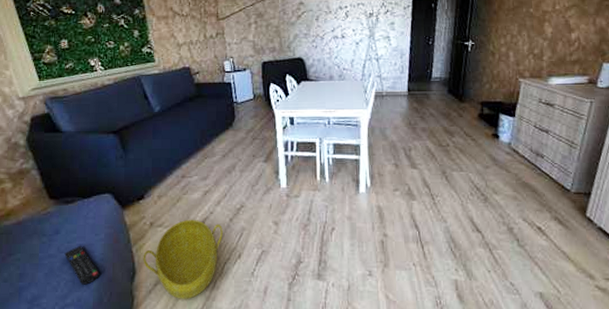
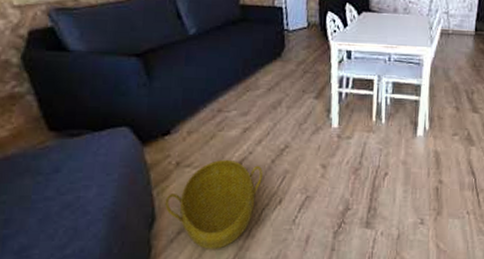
remote control: present [64,245,101,285] -> none [65,186,111,233]

